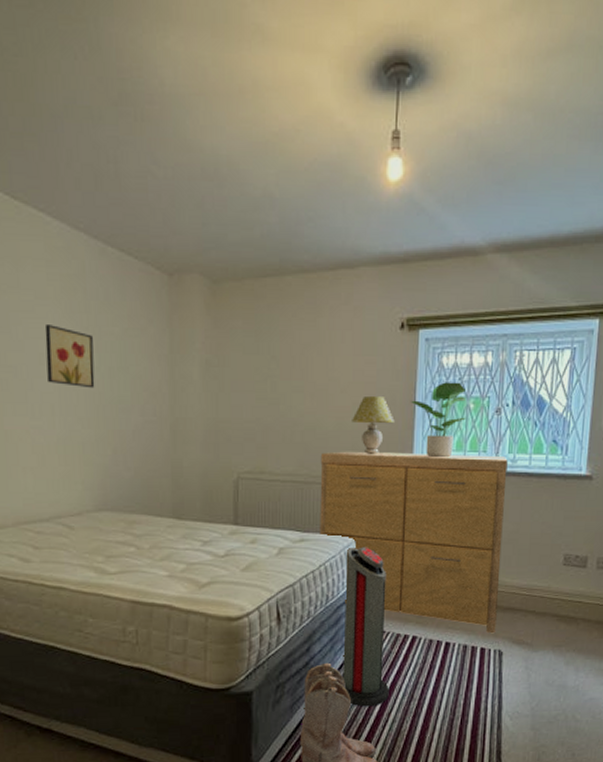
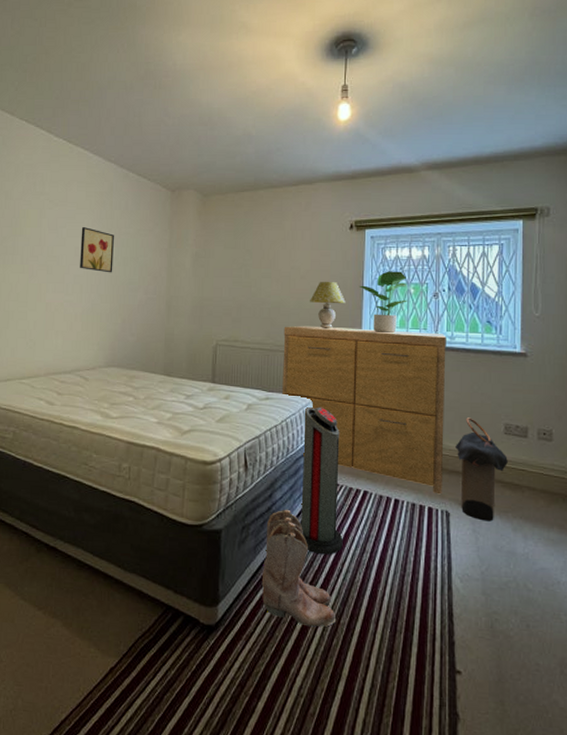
laundry hamper: none [512,550,565,657] -> present [456,417,508,522]

